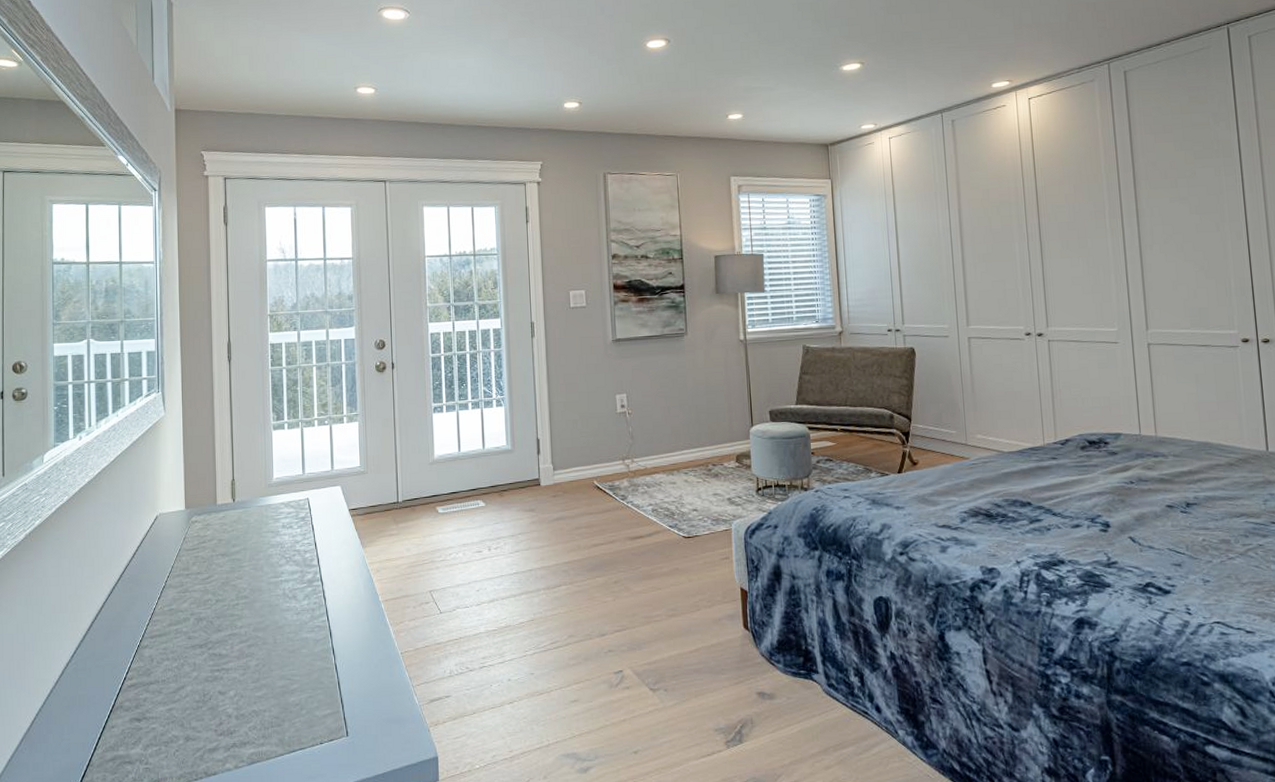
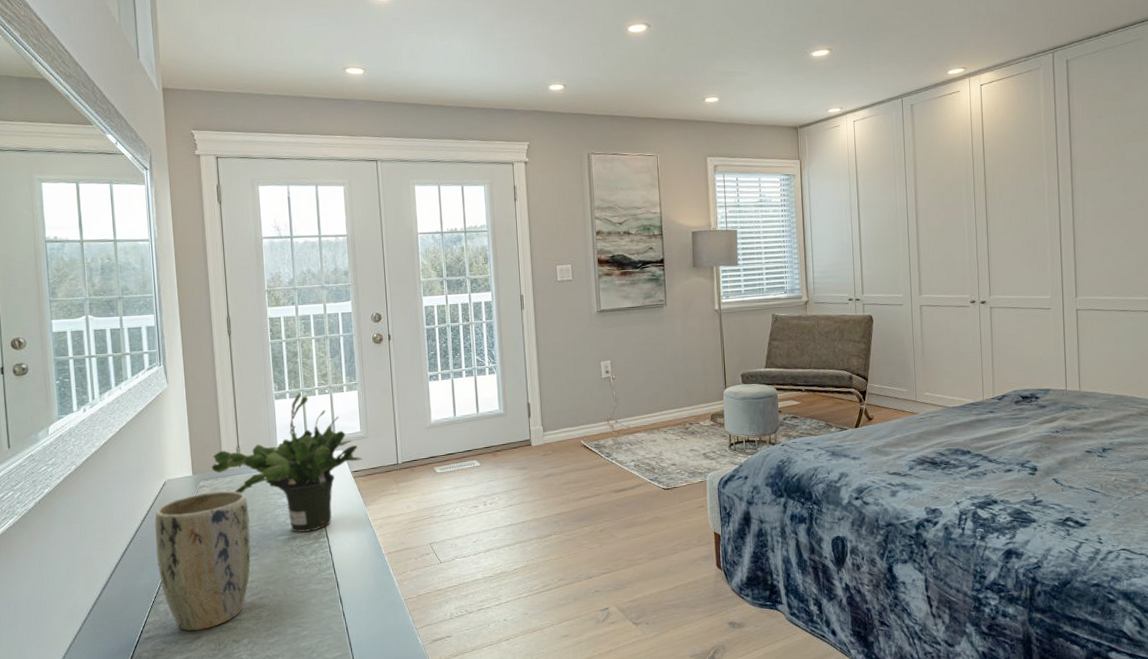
plant pot: none [143,527,242,680] -> present [154,490,251,631]
potted plant: none [205,423,362,575] -> present [211,393,363,533]

